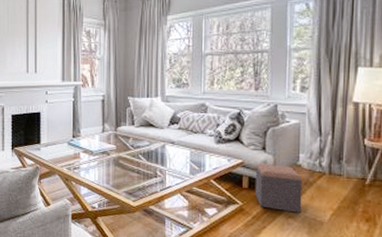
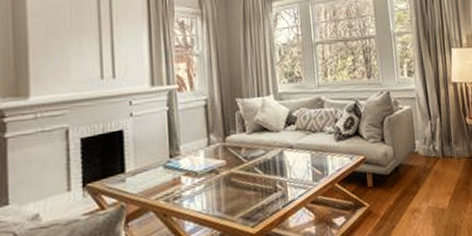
footstool: present [254,163,303,213] -> none [377,155,425,206]

